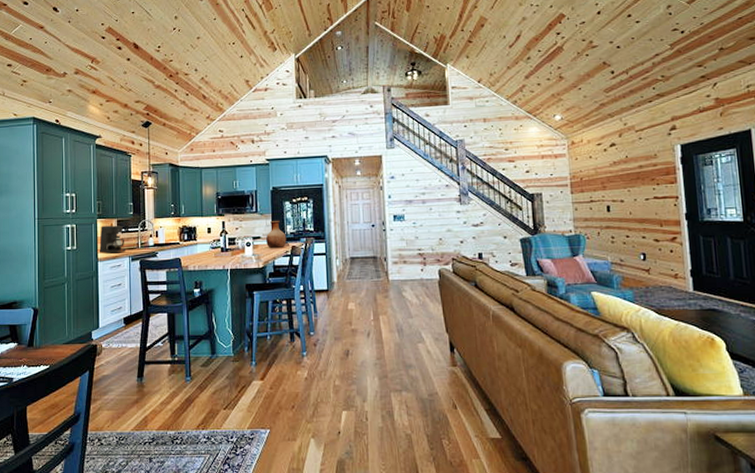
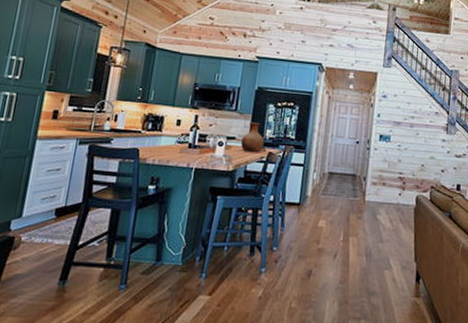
coffee maker: present [98,225,125,254] -> none [39,99,76,134]

